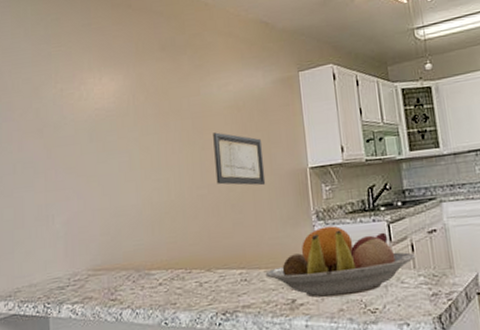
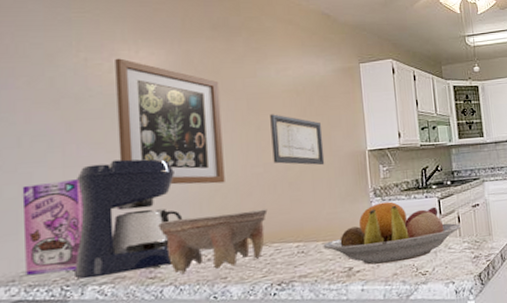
cereal box: none [16,202,60,292] -> present [22,179,84,276]
coffee maker: none [53,182,138,298] -> present [73,159,183,279]
wall art: none [83,86,174,208] -> present [115,58,225,185]
bowl: none [118,232,212,297] -> present [158,209,268,274]

